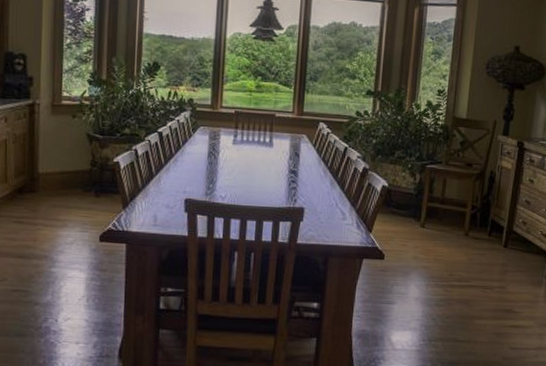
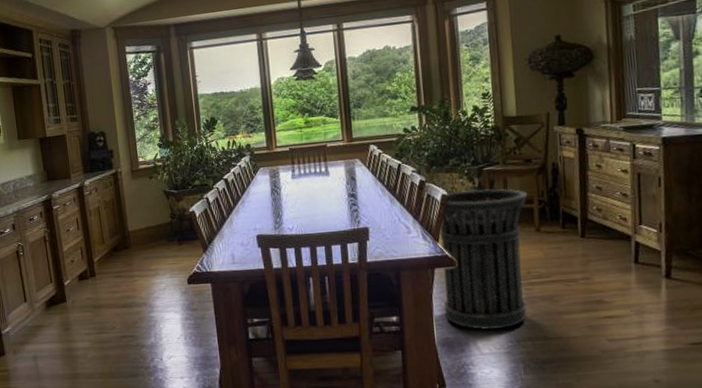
trash can: none [365,184,464,327] -> present [439,188,528,331]

